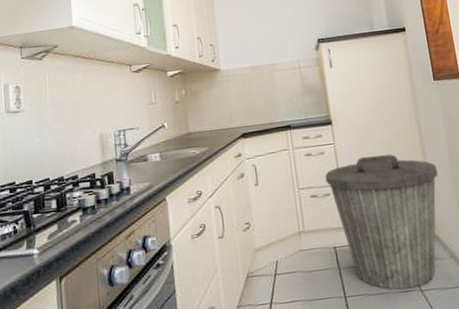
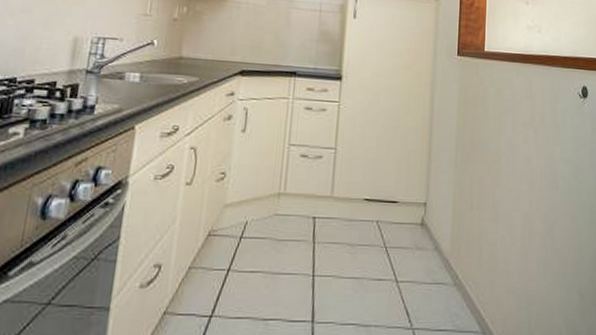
trash can: present [325,154,438,290] -> none [321,122,441,278]

